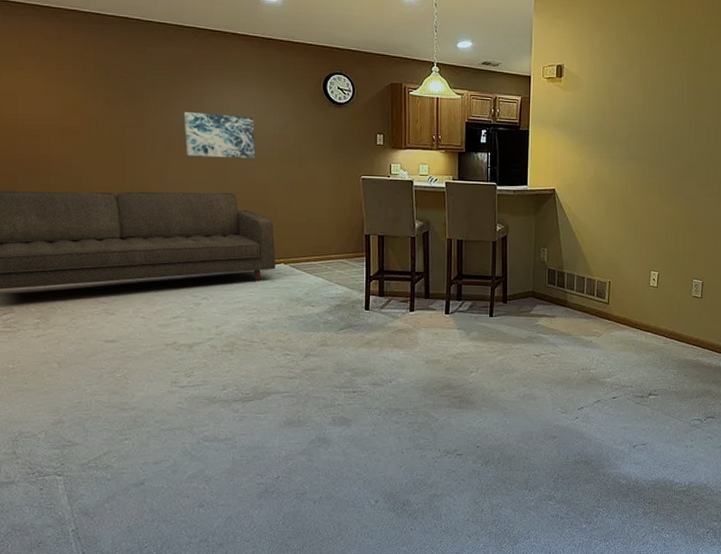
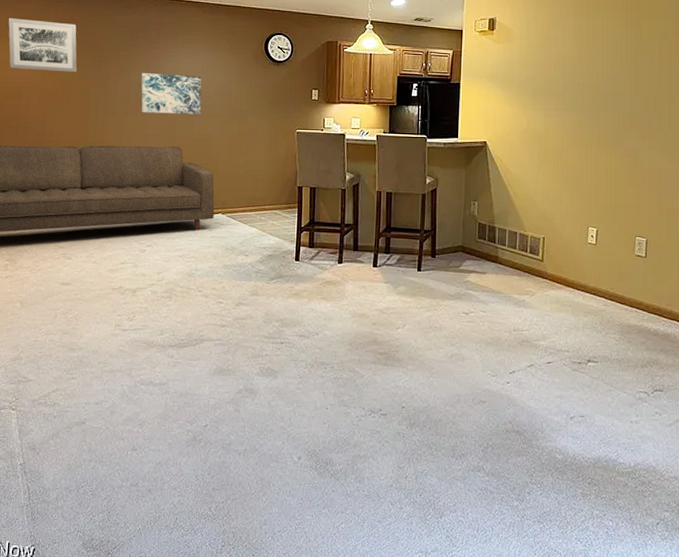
wall art: none [14,44,106,110] -> present [8,18,77,73]

